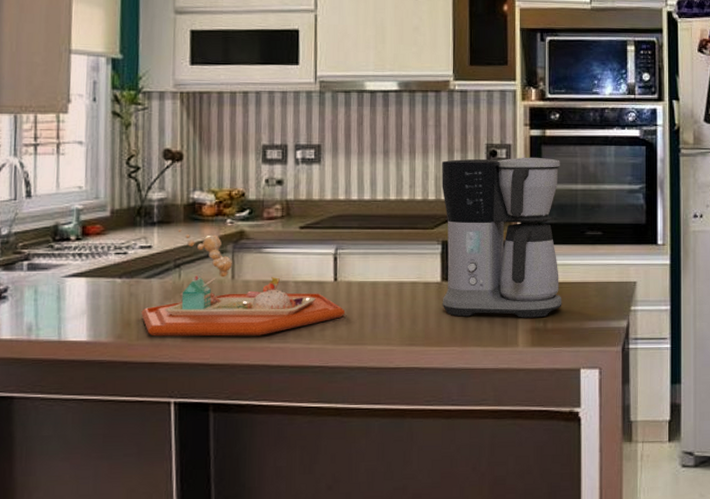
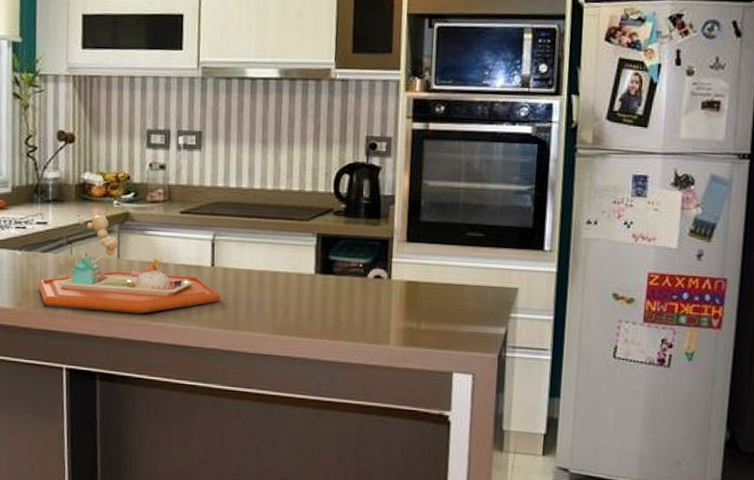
coffee maker: present [442,157,562,318] -> none [314,151,443,318]

